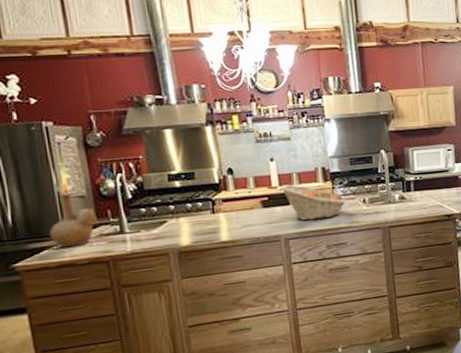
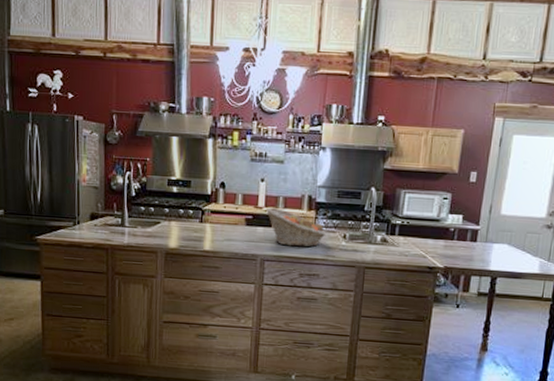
vase: present [49,192,98,248] -> none [66,181,105,231]

